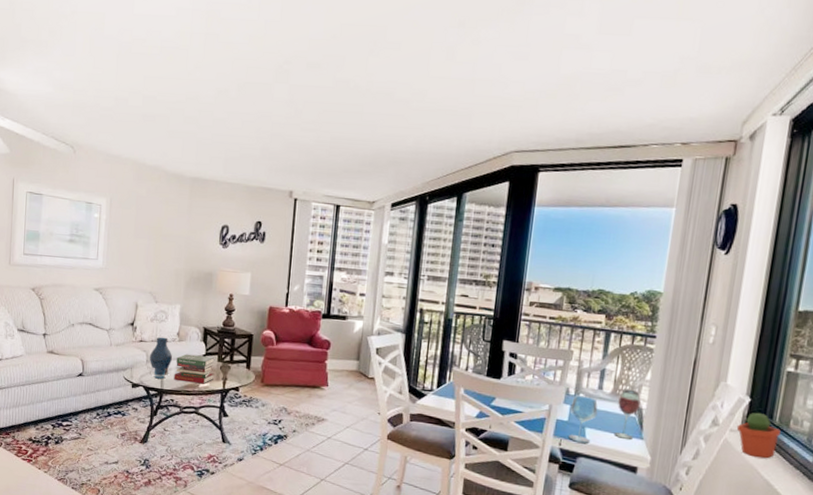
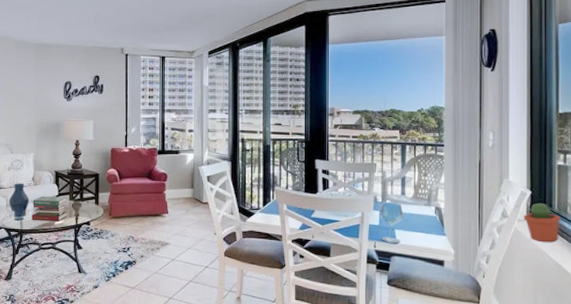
wineglass: present [614,388,641,439] -> none [420,192,439,236]

